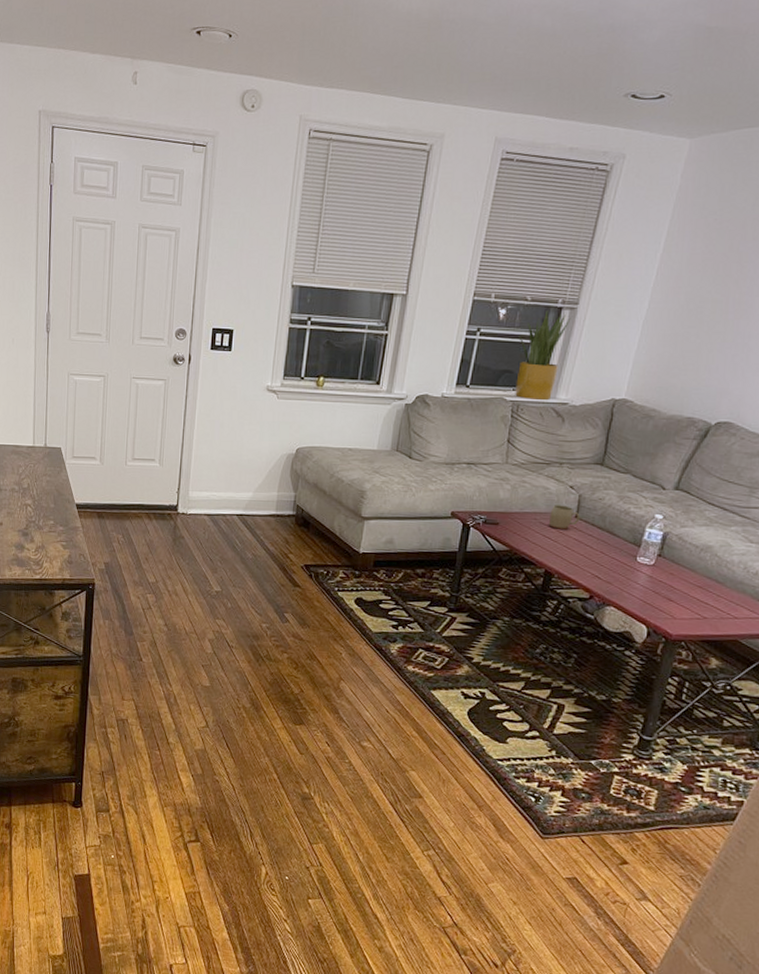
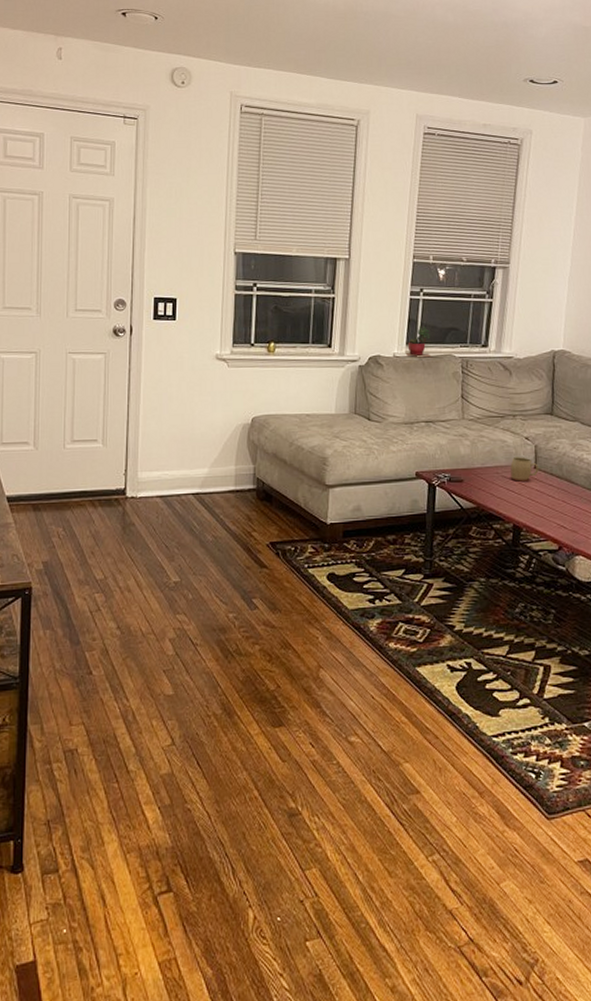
succulent plant: none [454,366,484,400] -> present [405,326,432,358]
planter: present [515,310,571,401] -> none [458,270,505,356]

